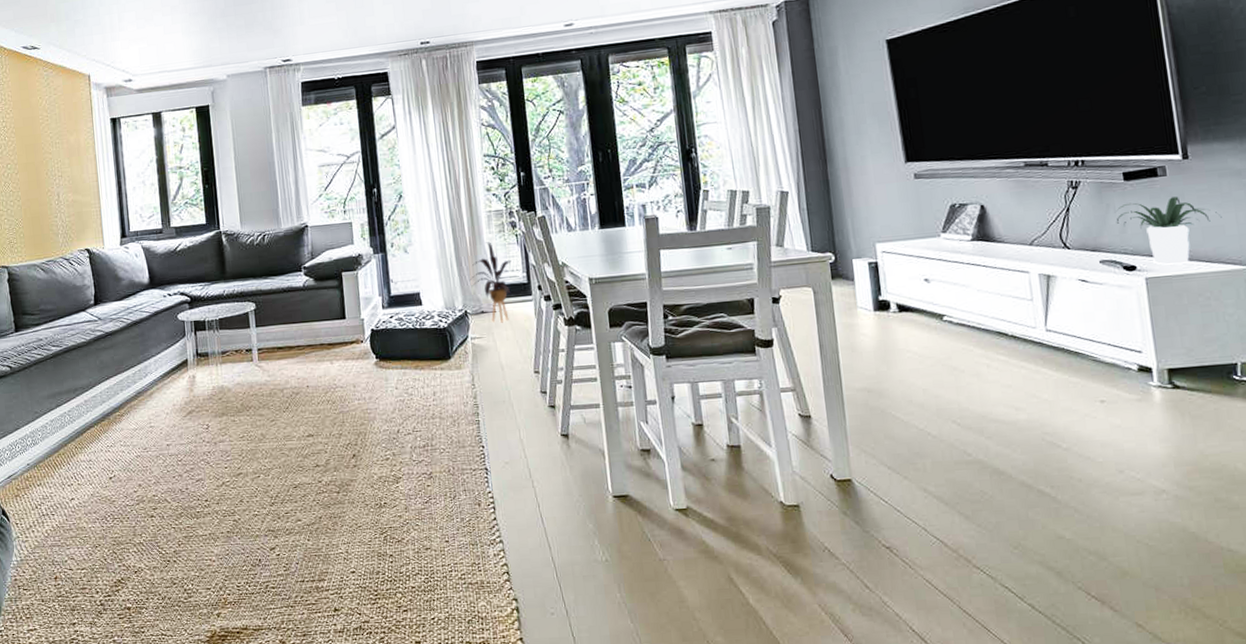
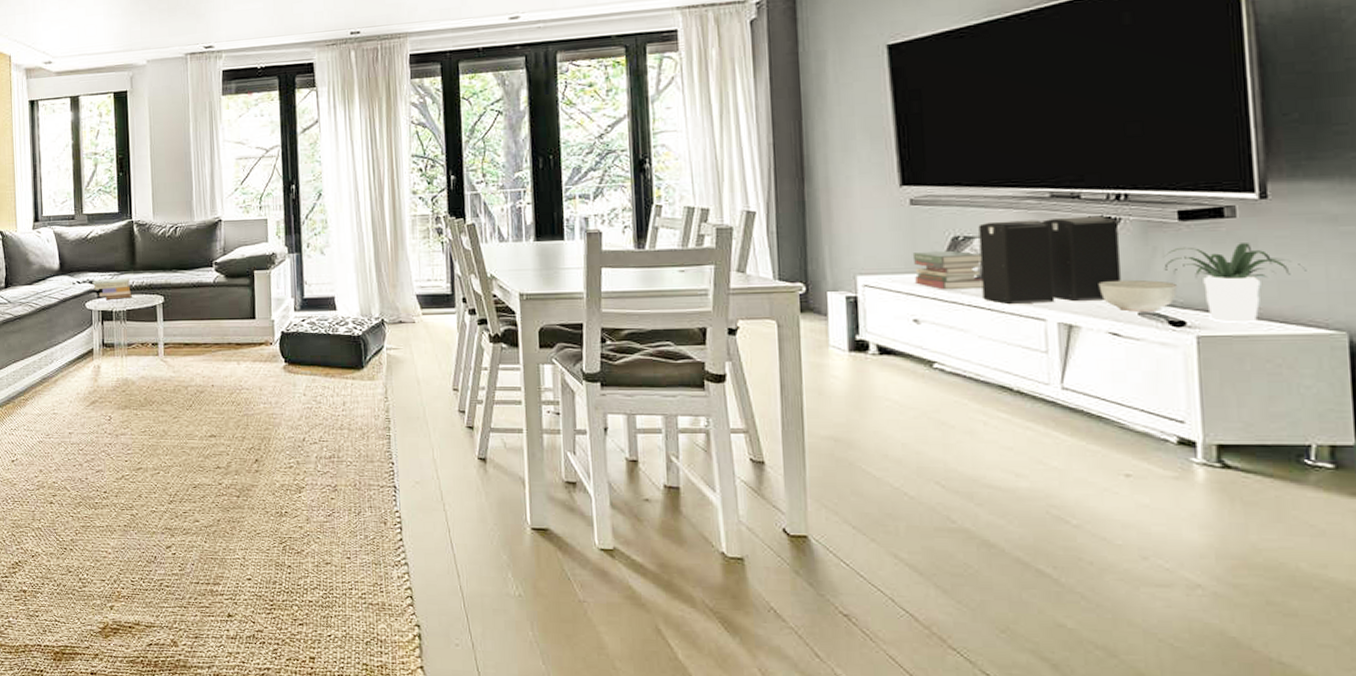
books: none [183,287,224,310] -> present [92,277,132,300]
house plant: present [469,242,512,323] -> none [388,248,435,335]
books: none [919,216,979,252] -> present [912,250,984,290]
speaker: none [970,180,1084,260] -> present [978,215,1121,304]
bowl: none [1067,232,1128,261] -> present [1098,280,1177,312]

